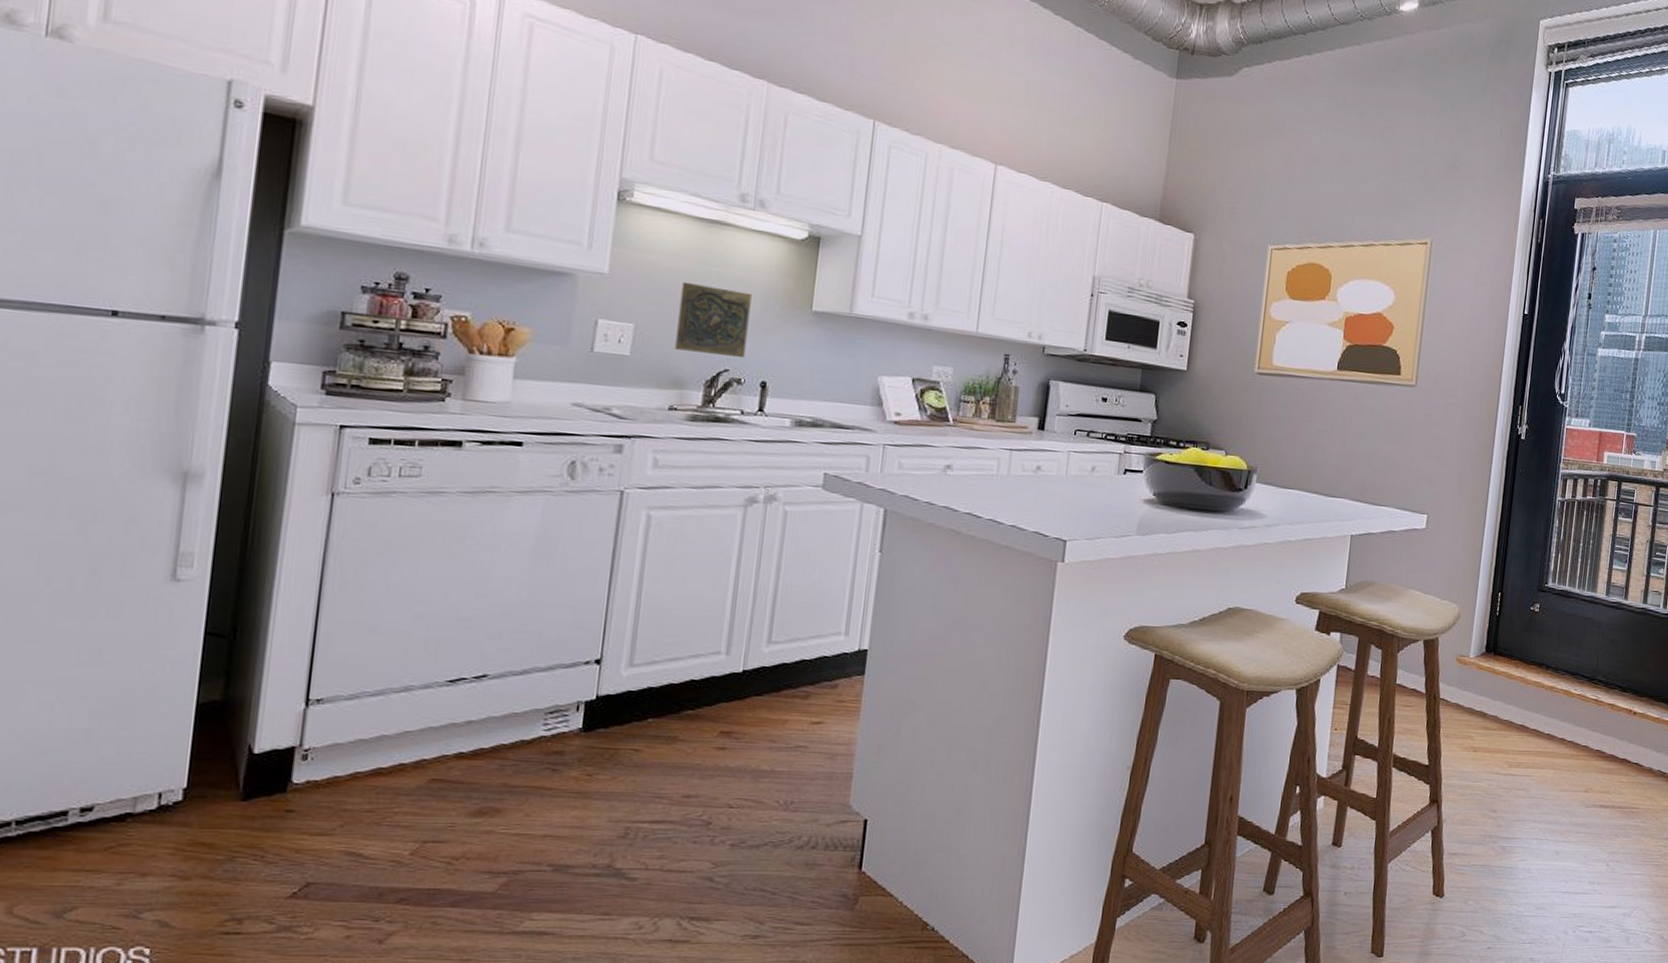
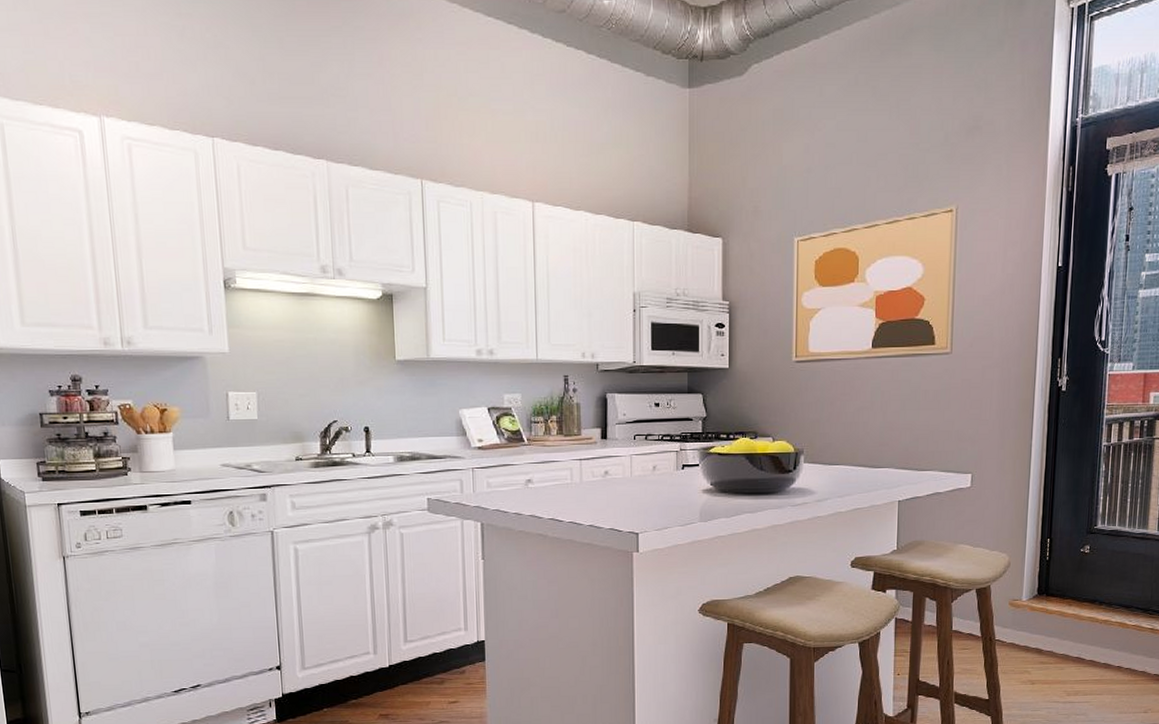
decorative tile: present [675,281,752,359] -> none [288,350,348,410]

